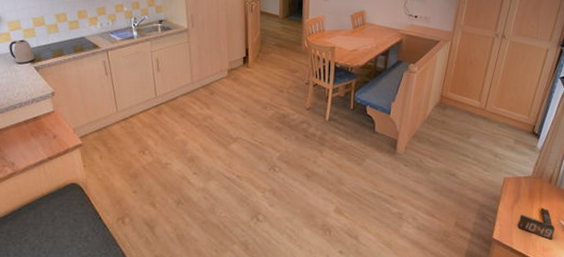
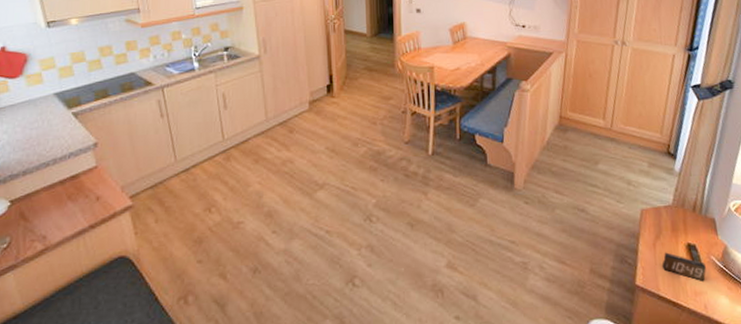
kettle: present [9,39,35,65] -> none [40,80,72,111]

